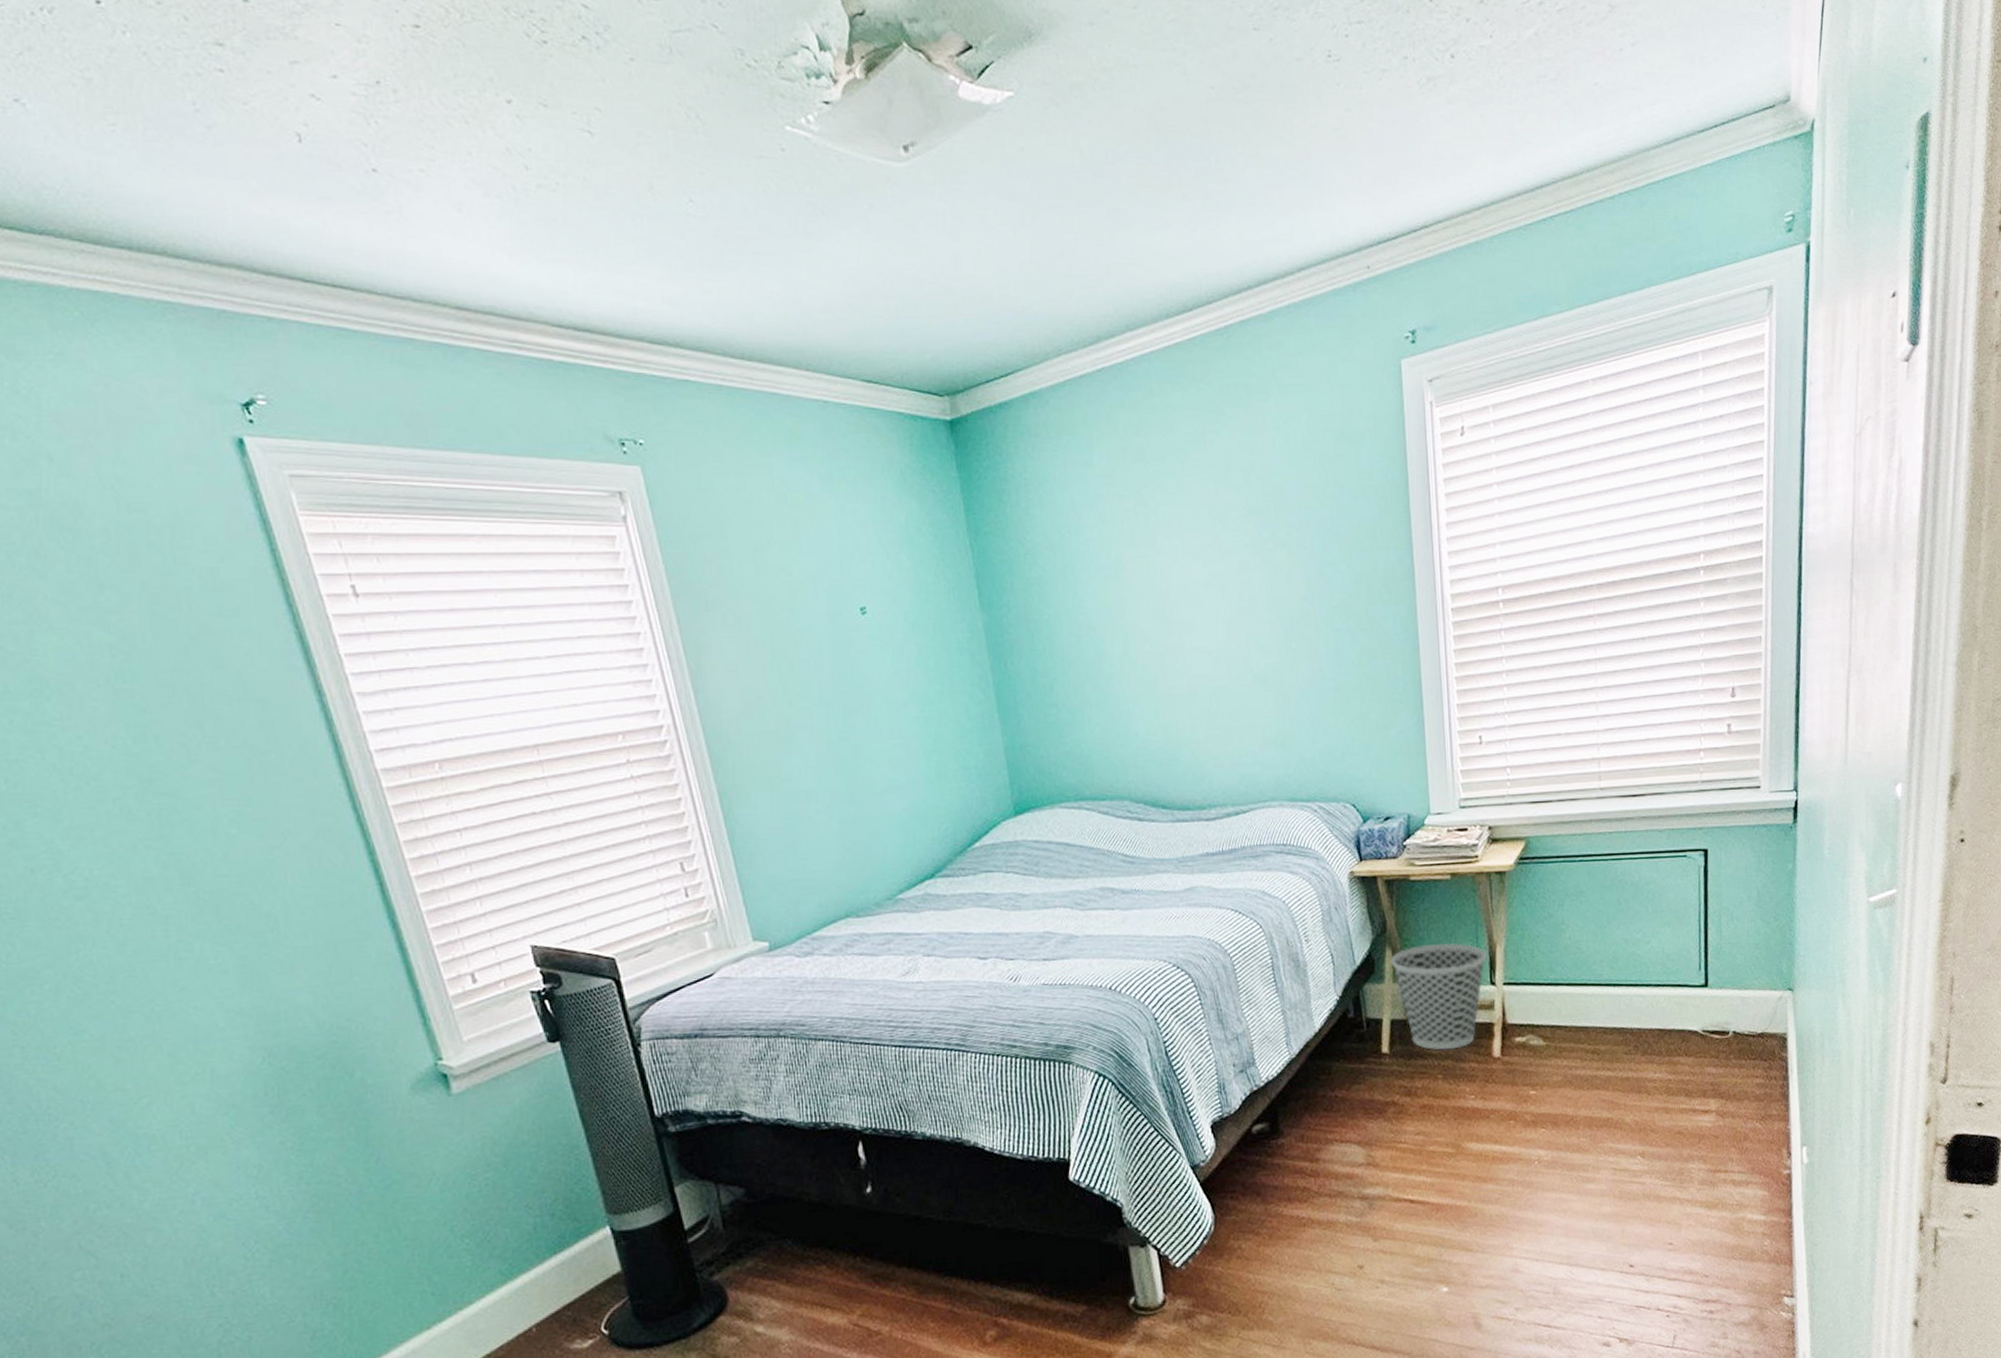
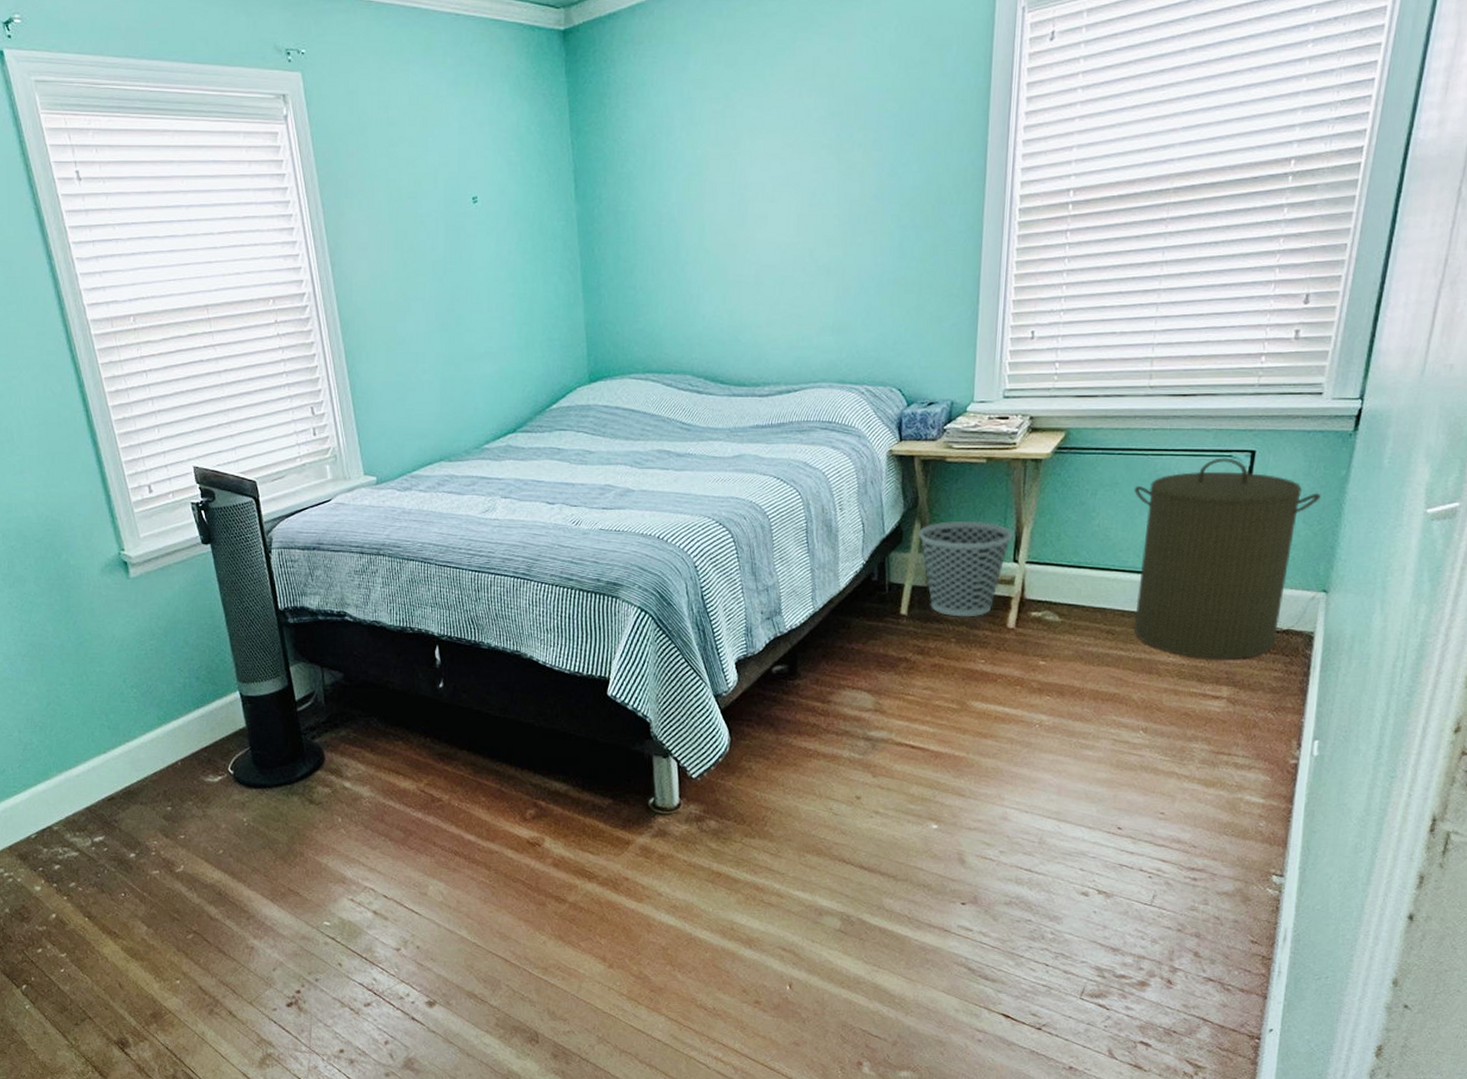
laundry hamper: none [1599,858,1773,1072] -> present [1134,458,1321,659]

